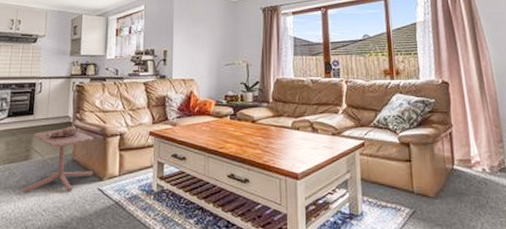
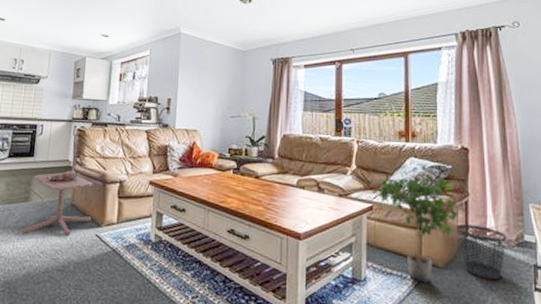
potted plant: none [362,112,450,213] -> present [372,177,465,283]
wastebasket: none [444,154,490,205] -> present [457,224,507,279]

